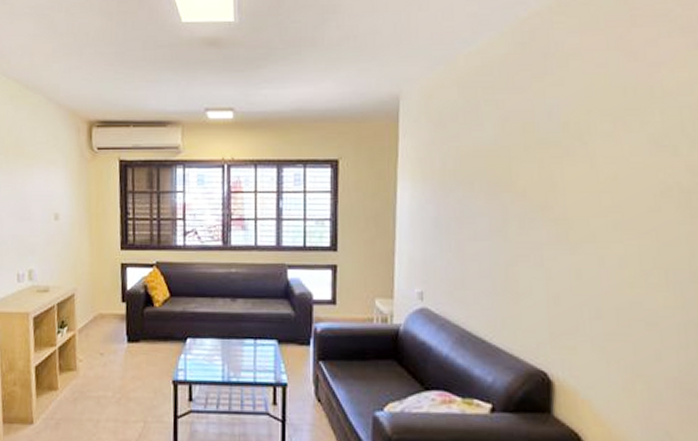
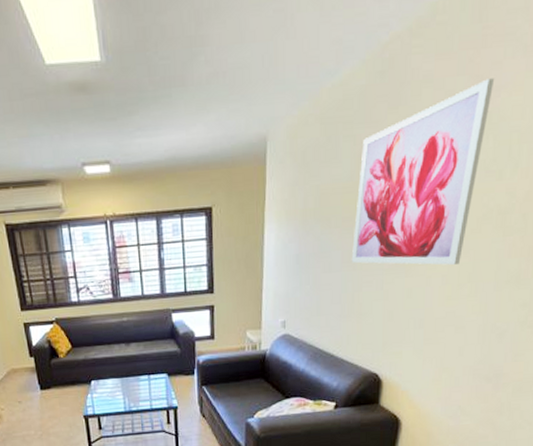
wall art: none [501,55,652,245] -> present [351,78,495,265]

